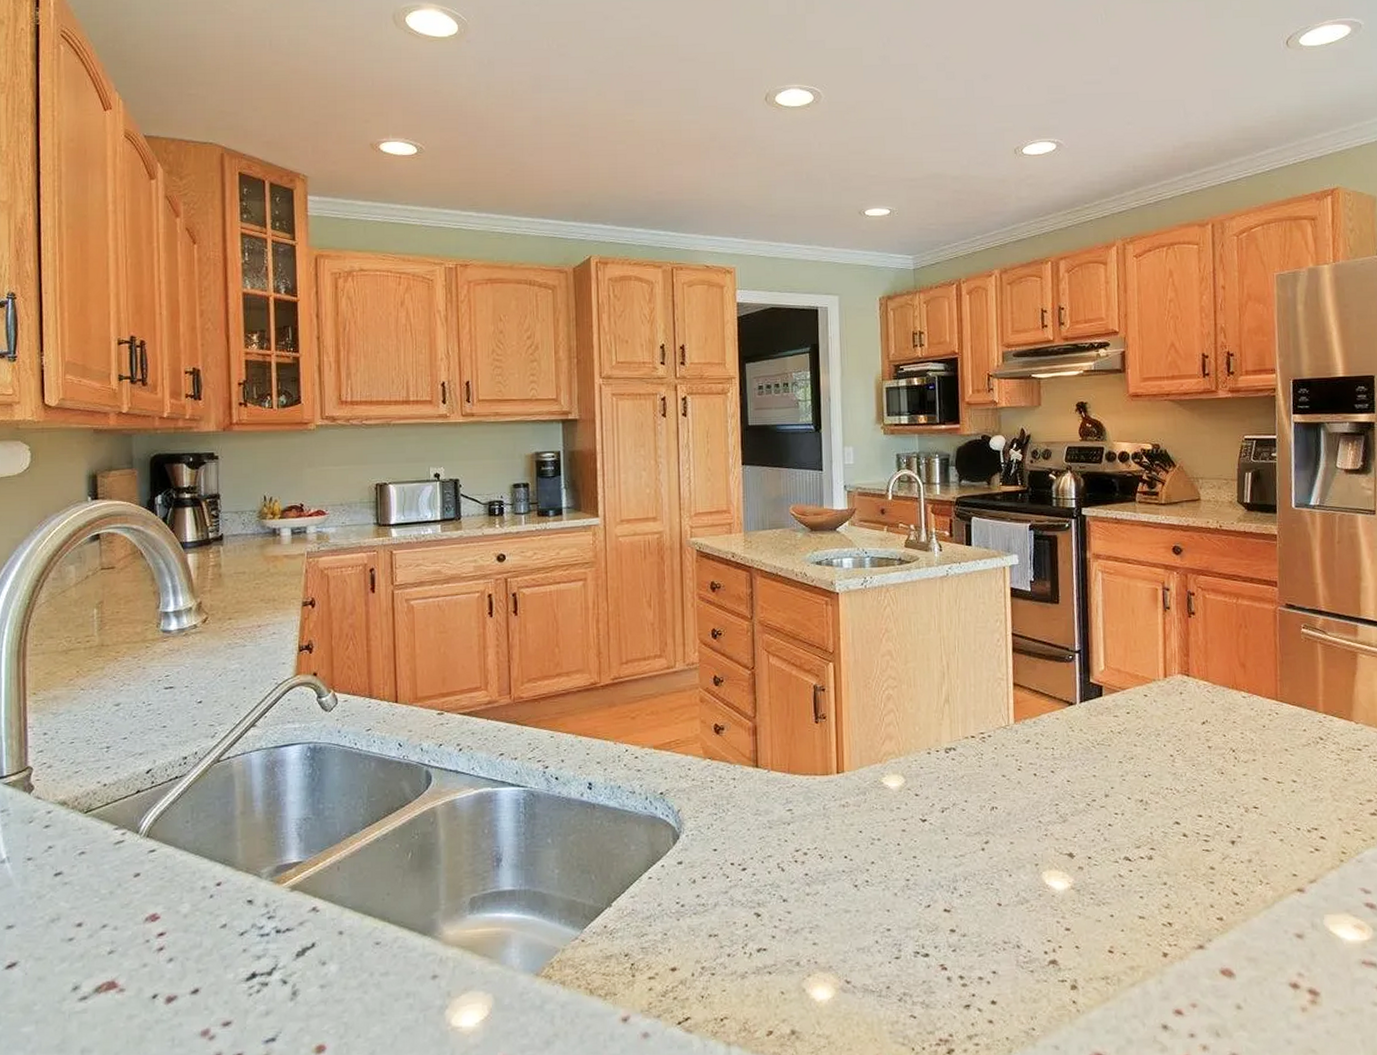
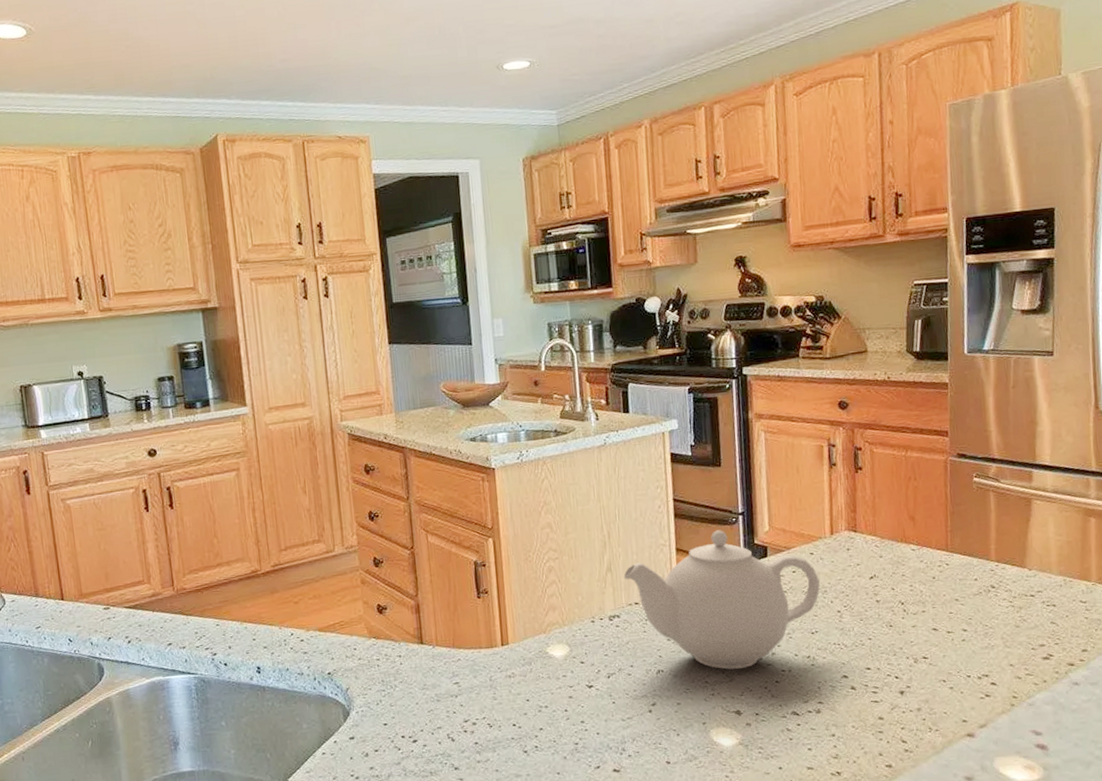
teapot: none [961,667,1153,810] -> present [623,530,820,670]

